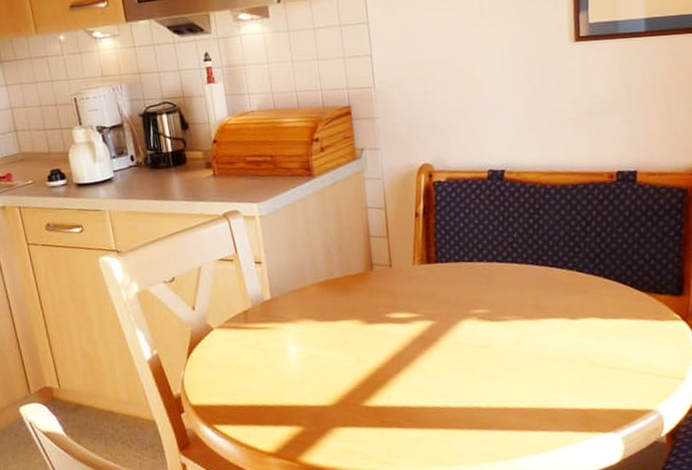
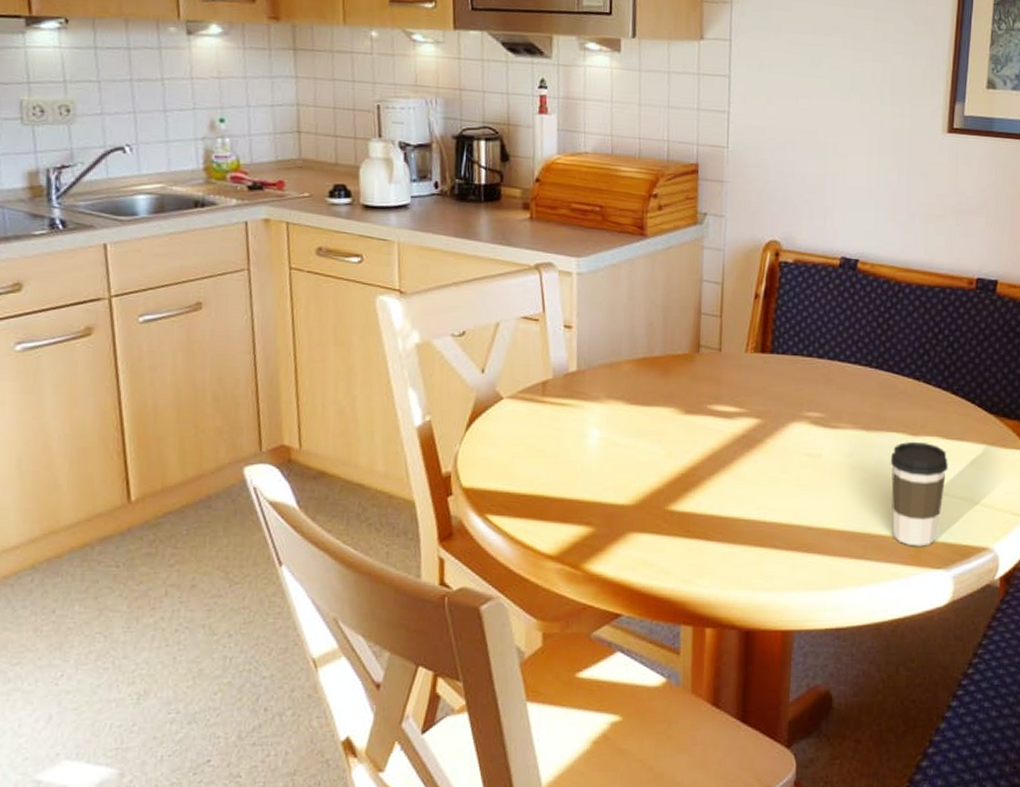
coffee cup: none [554,324,608,415] -> present [891,441,948,547]

